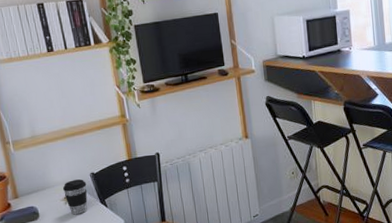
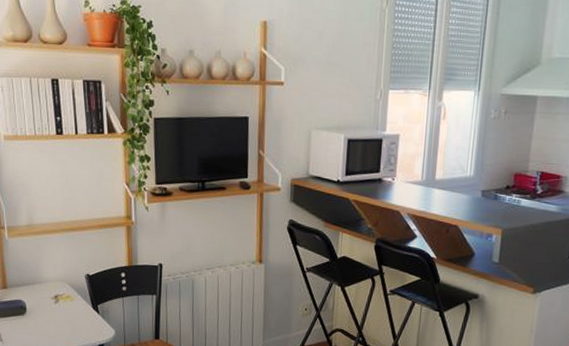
coffee cup: present [63,179,88,215] -> none [55,278,80,317]

